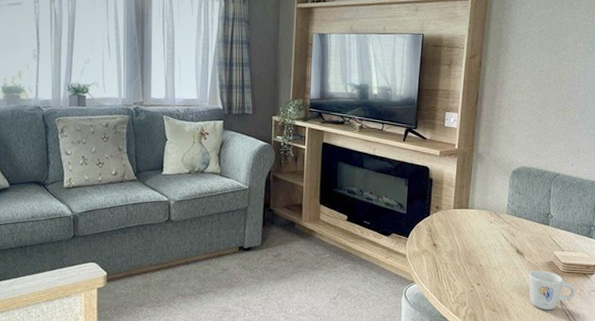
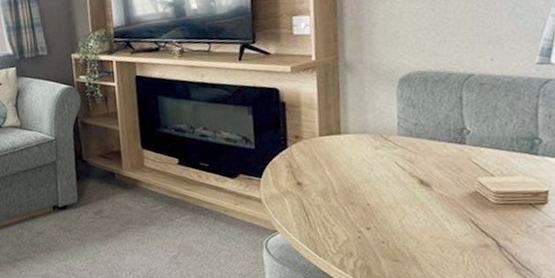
mug: present [528,270,576,310] -> none [442,204,520,256]

